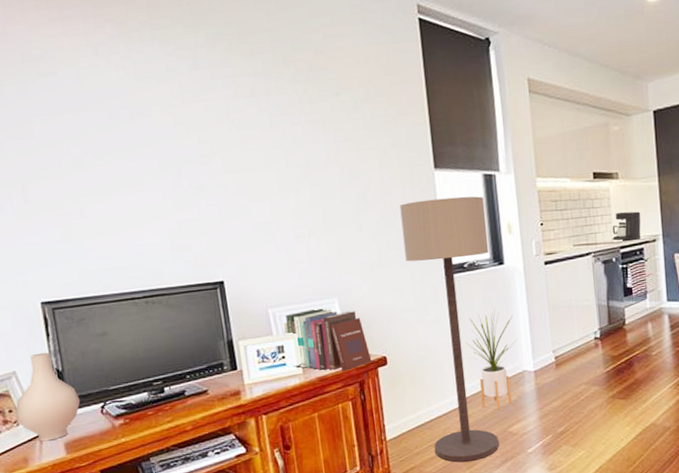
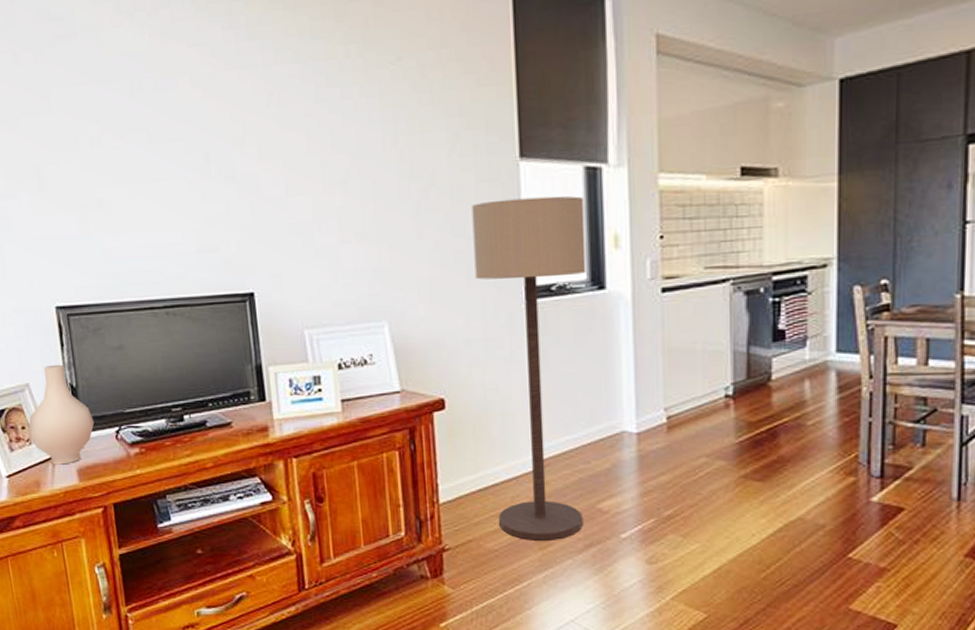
books: present [283,308,372,371] -> none [321,333,426,413]
house plant: present [466,308,517,410] -> none [548,346,616,479]
coffee maker: present [612,211,641,241] -> none [763,223,807,266]

